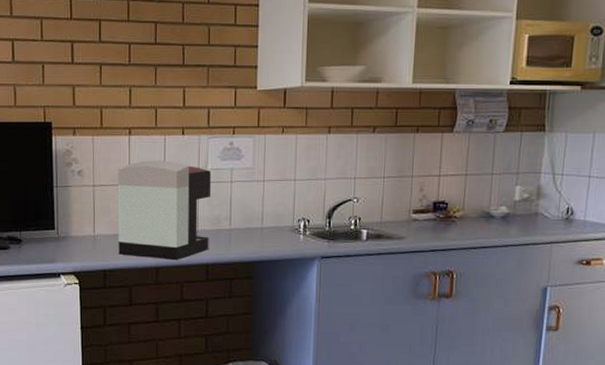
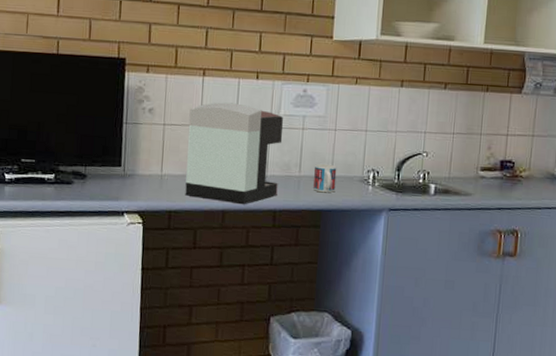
mug: none [244,215,267,244] -> present [313,163,337,193]

